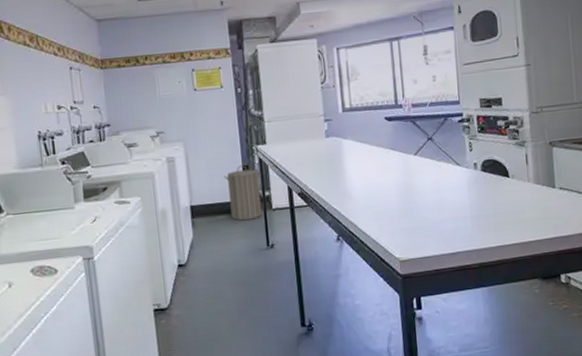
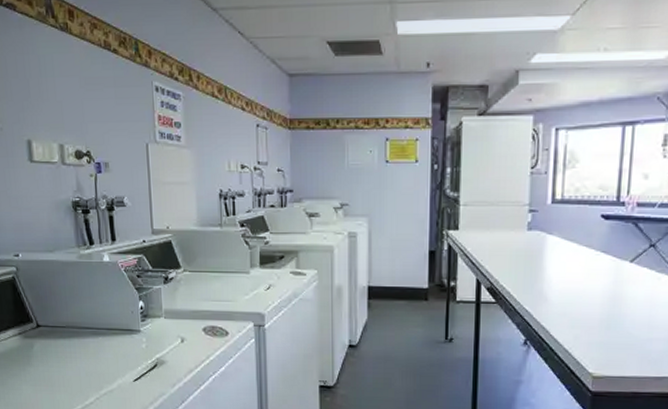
laundry hamper: present [223,164,262,221] -> none [407,249,449,309]

